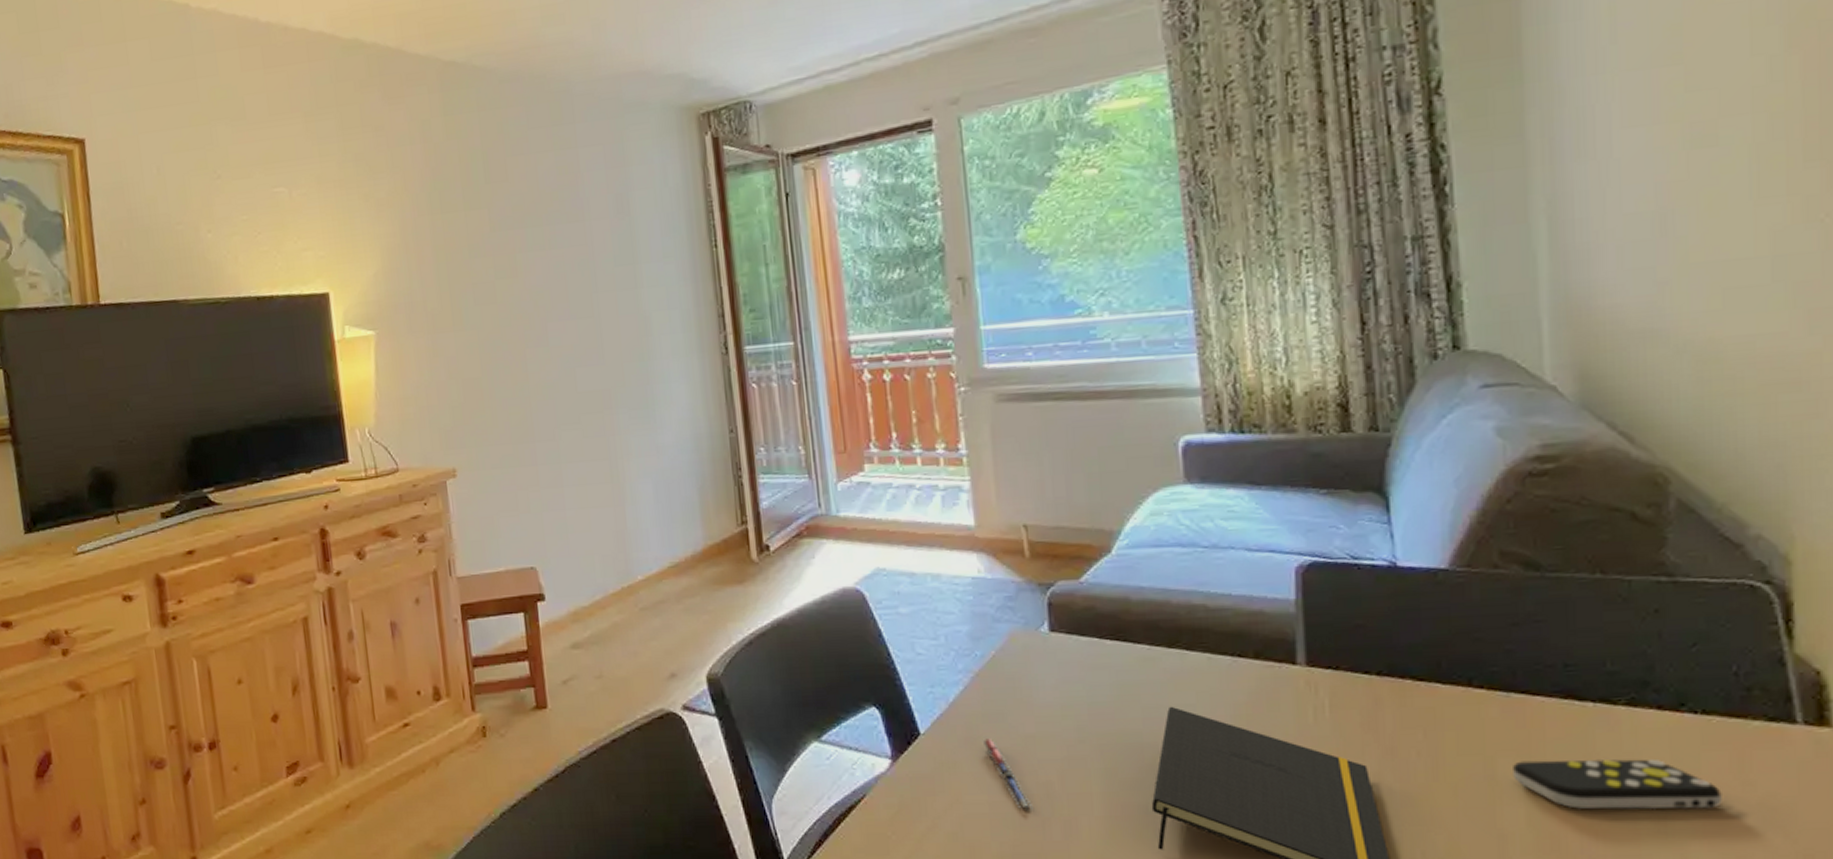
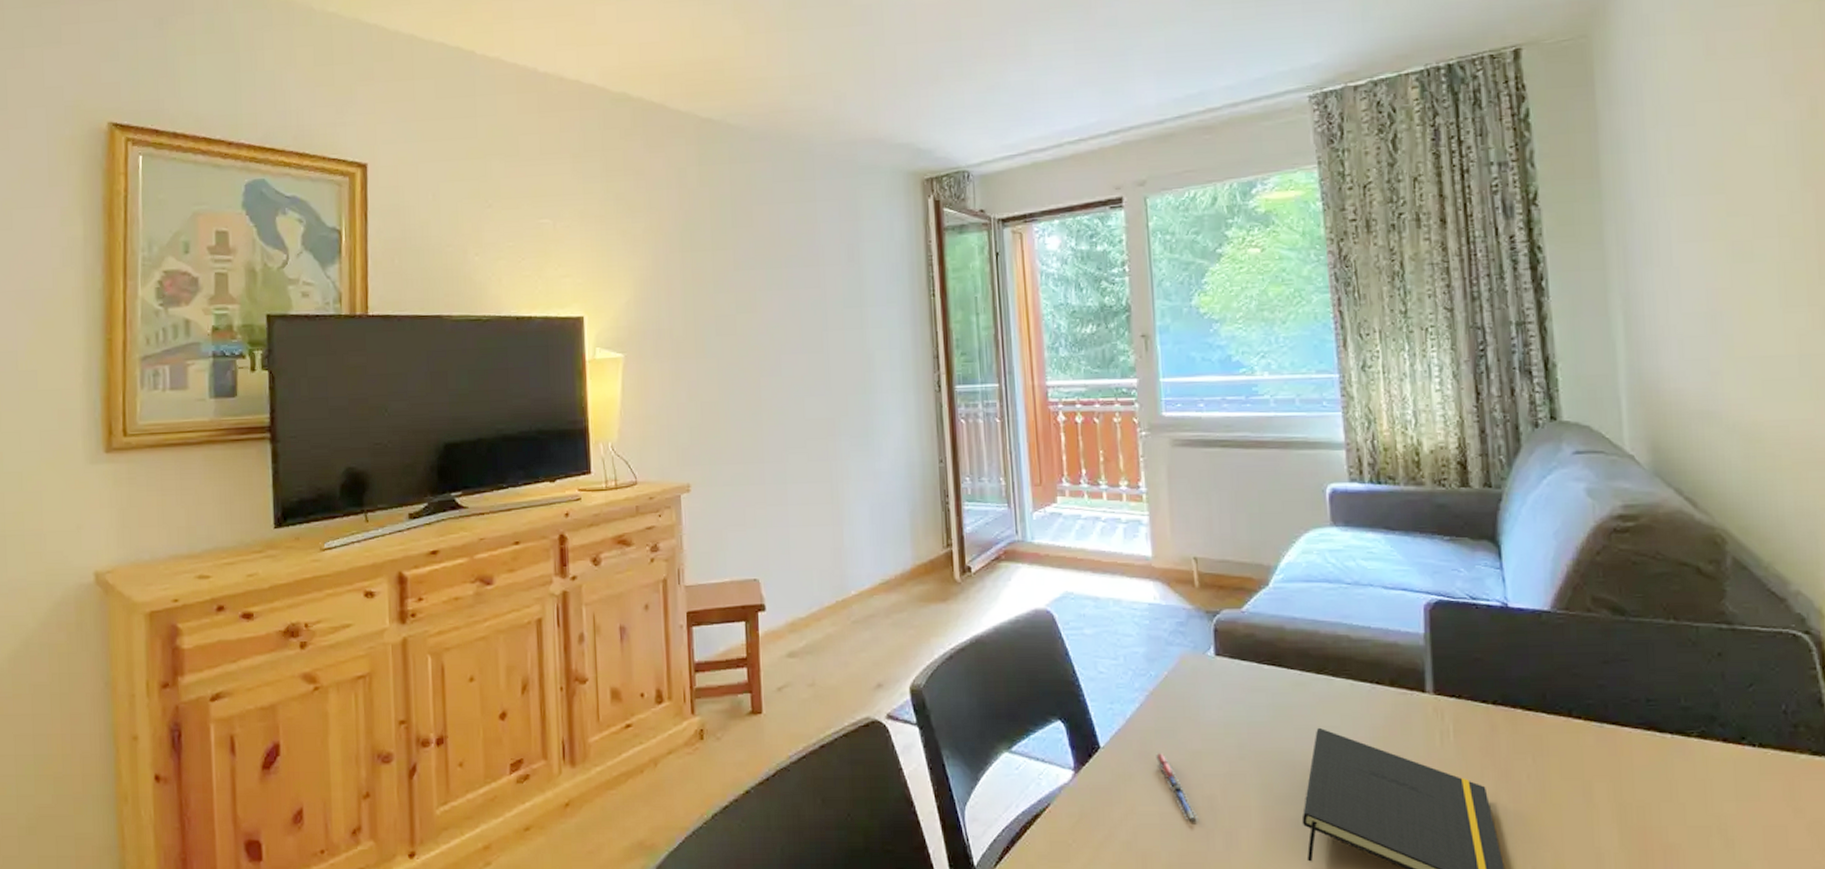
remote control: present [1513,759,1722,810] -> none [1607,785,1778,833]

